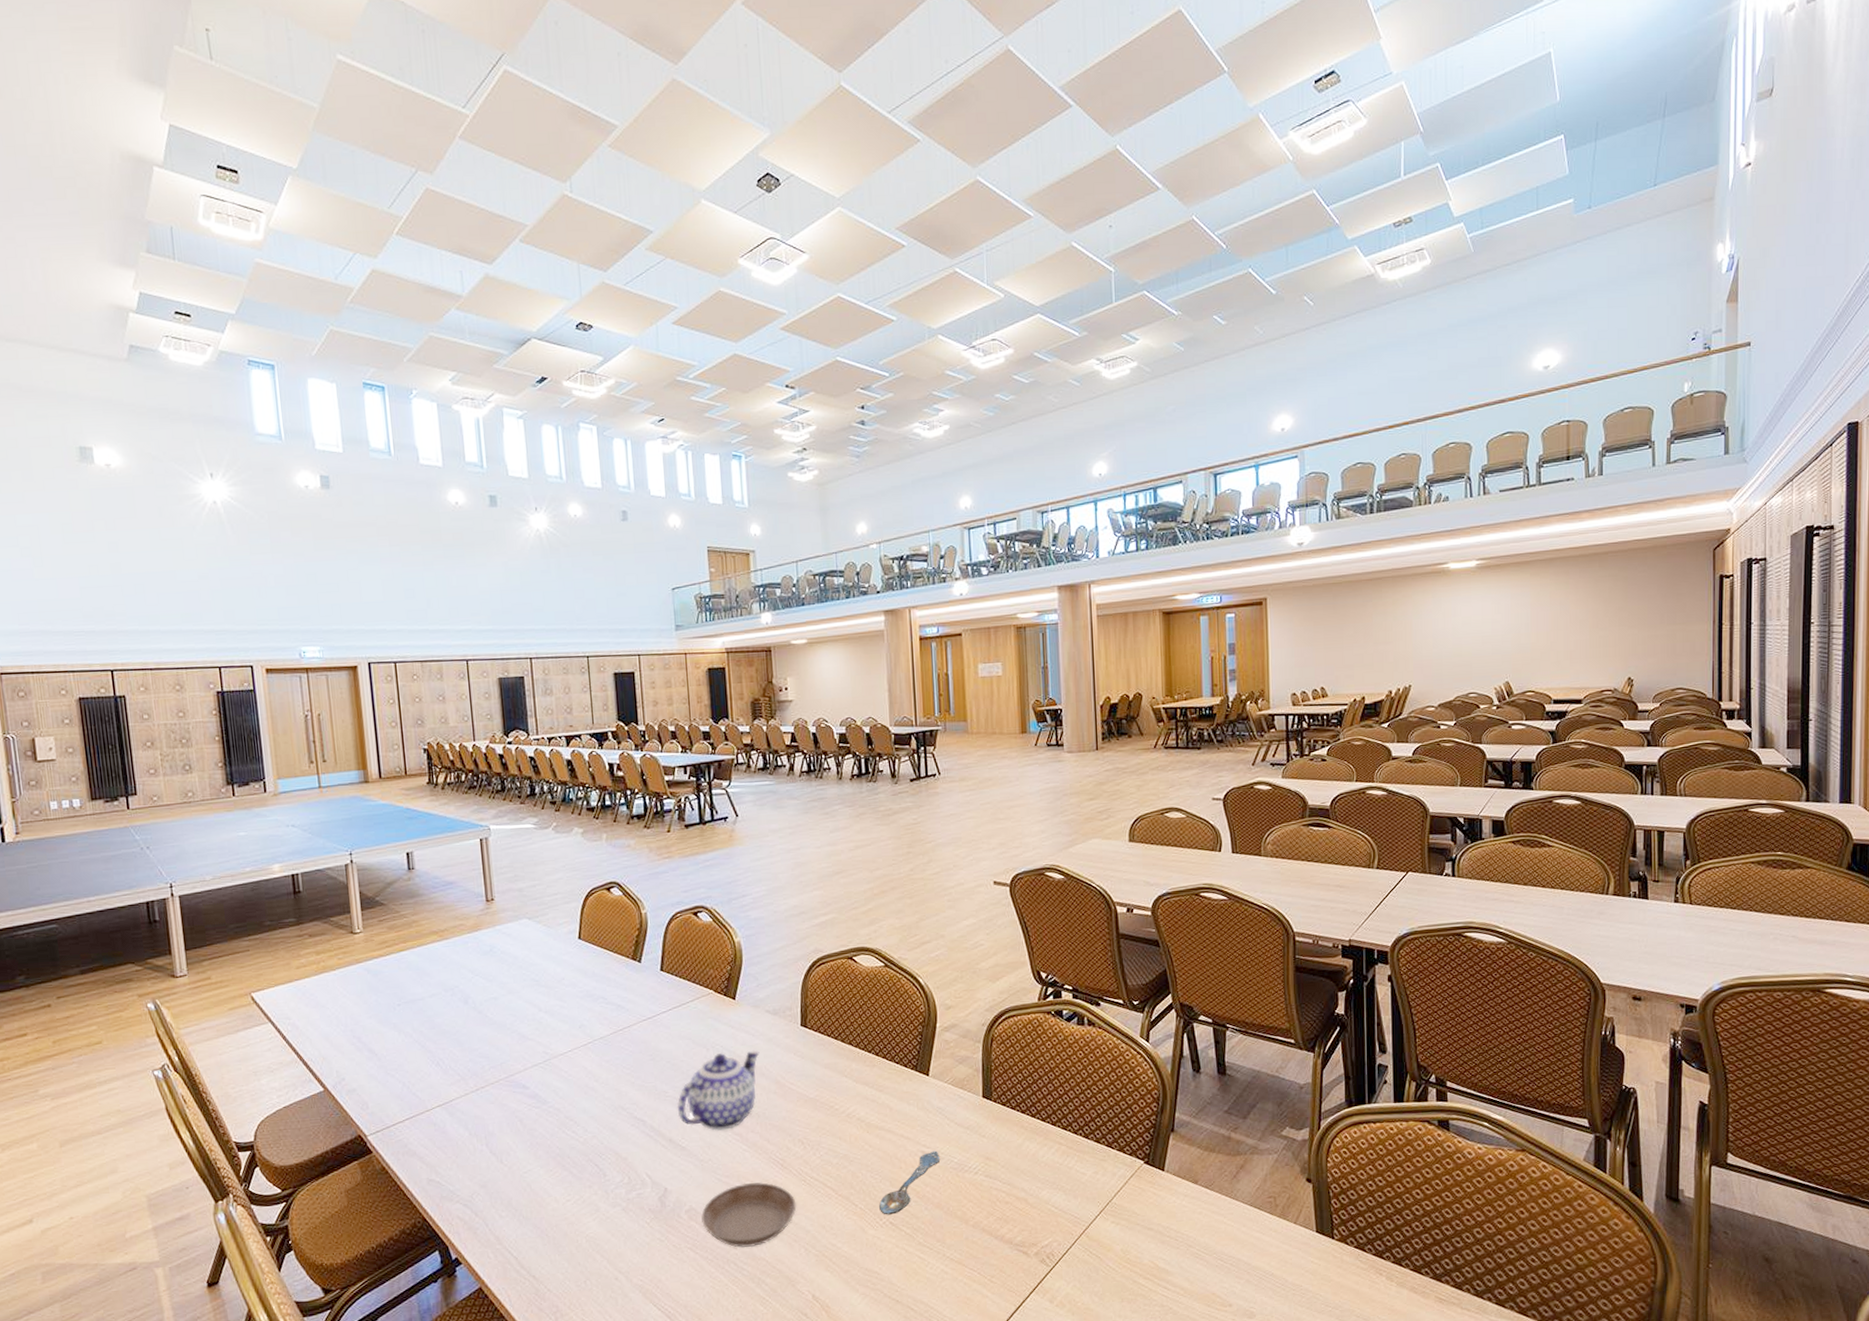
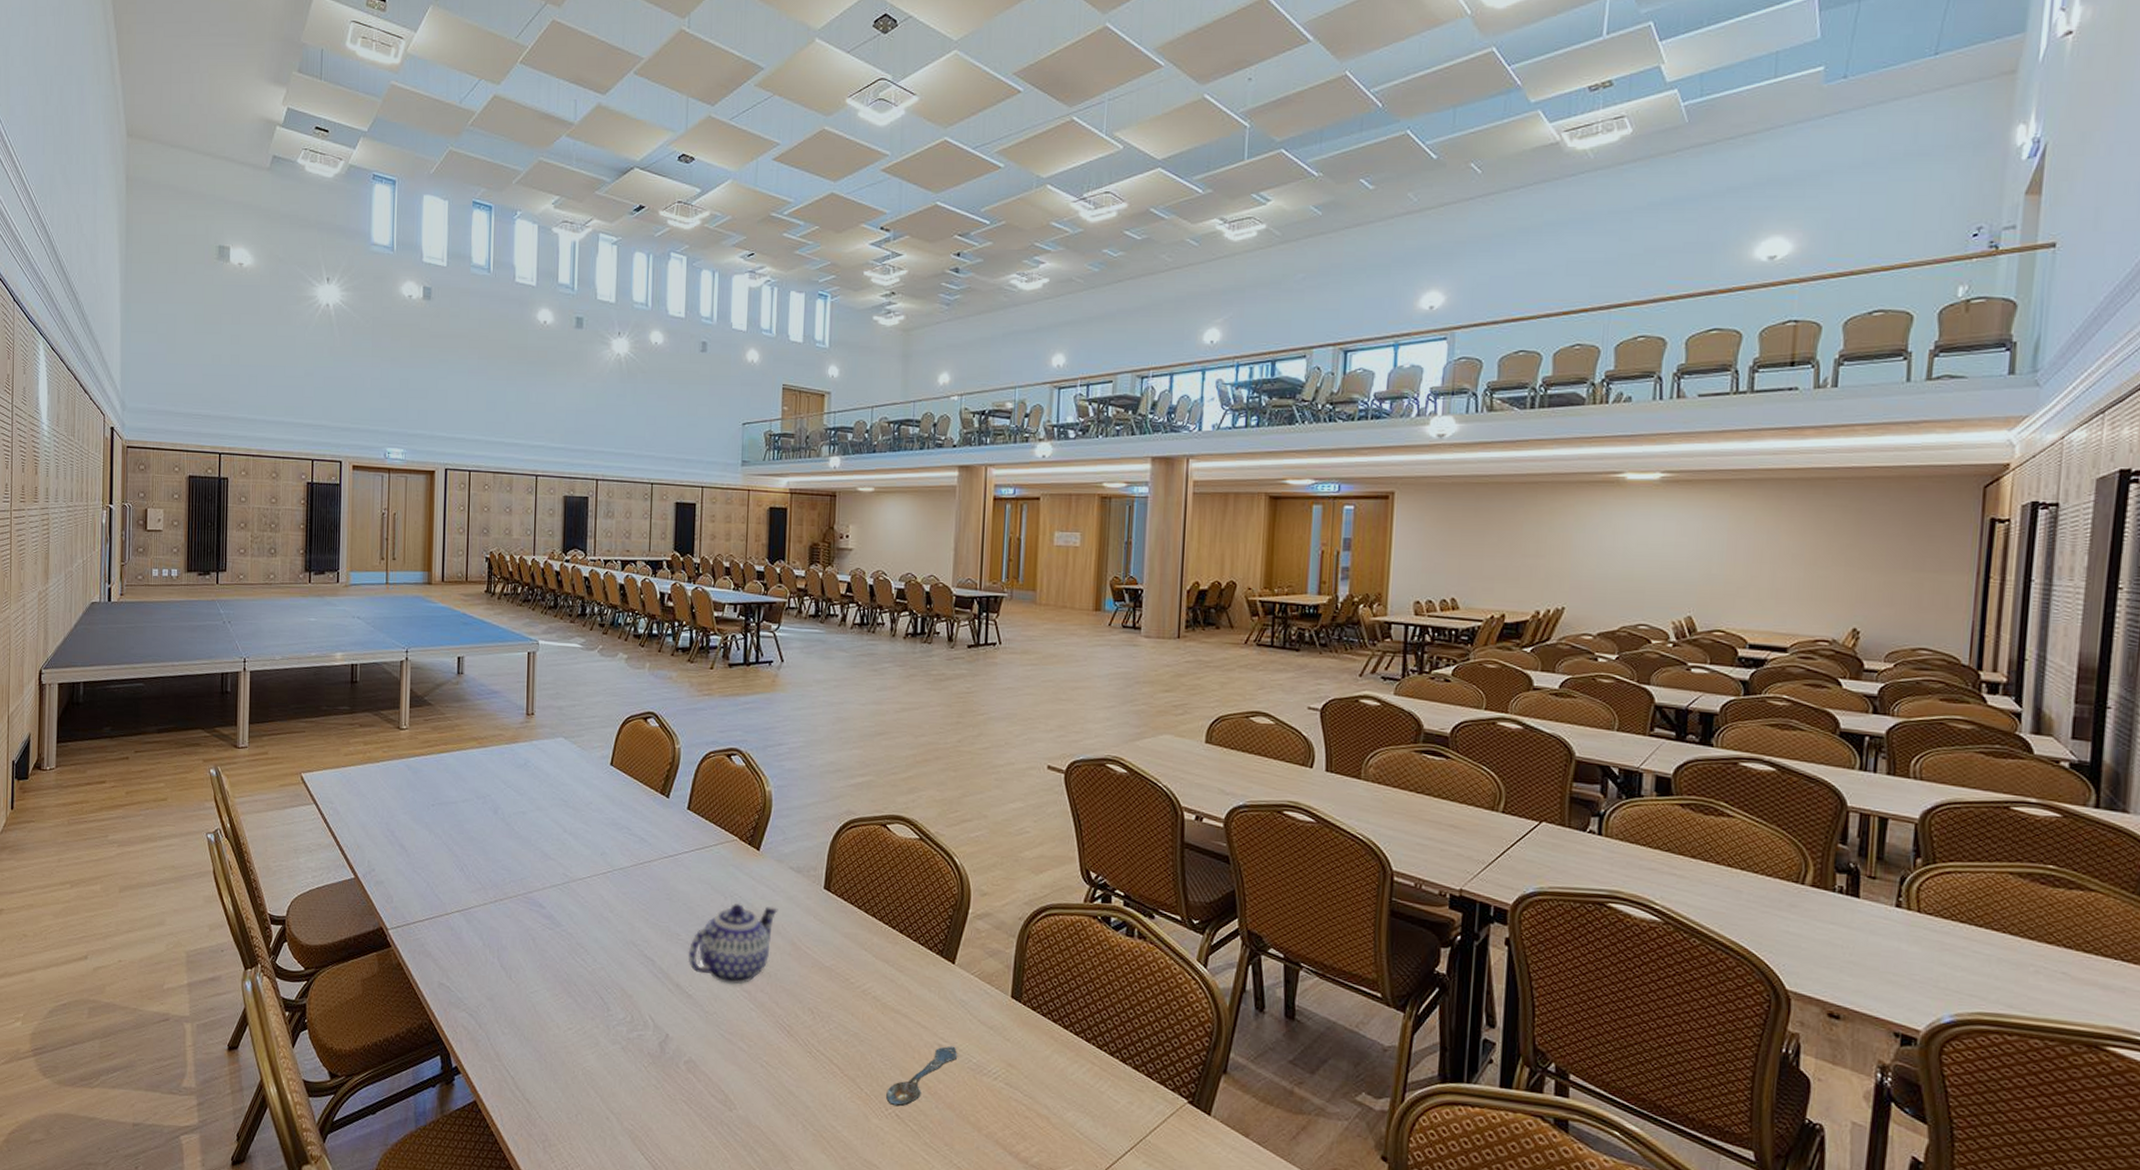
saucer: present [701,1182,797,1248] -> none [700,1043,799,1113]

